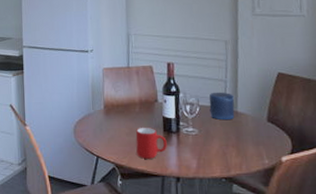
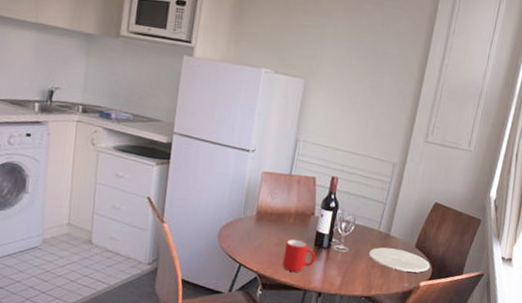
candle: present [209,92,235,121] -> none [363,212,391,242]
plate: none [220,125,289,147] -> present [369,247,431,273]

